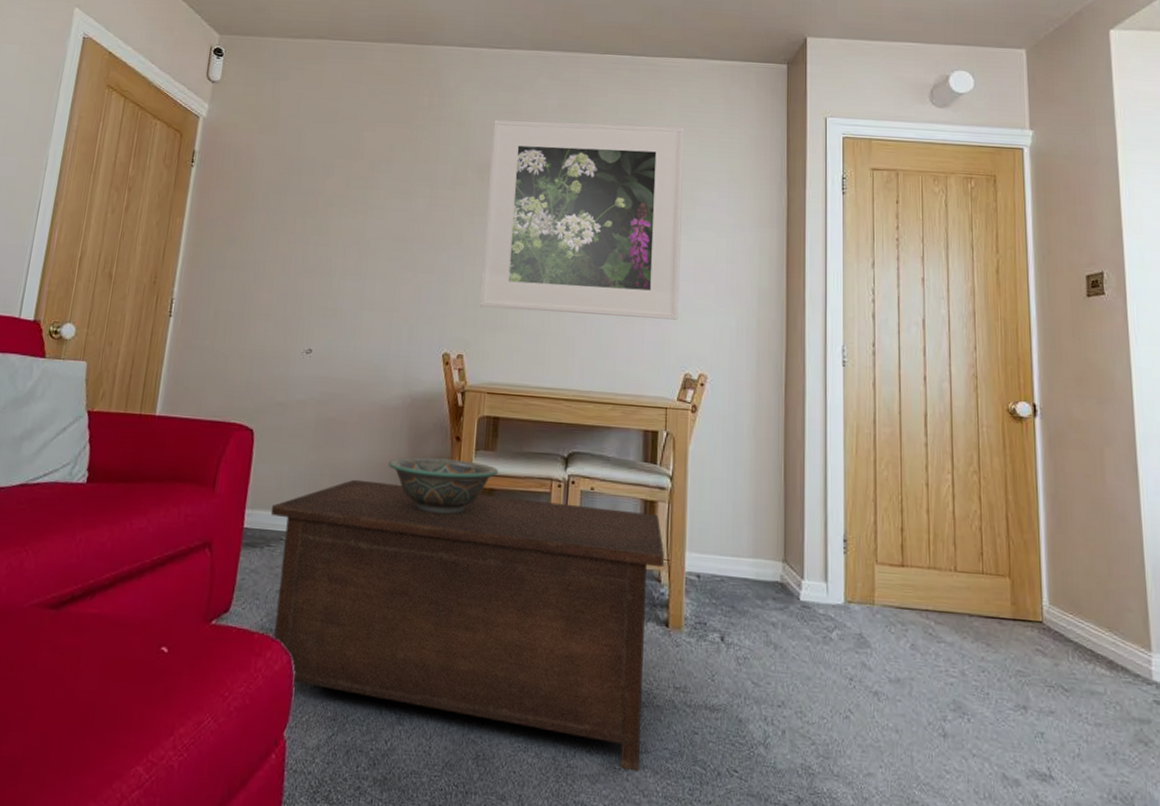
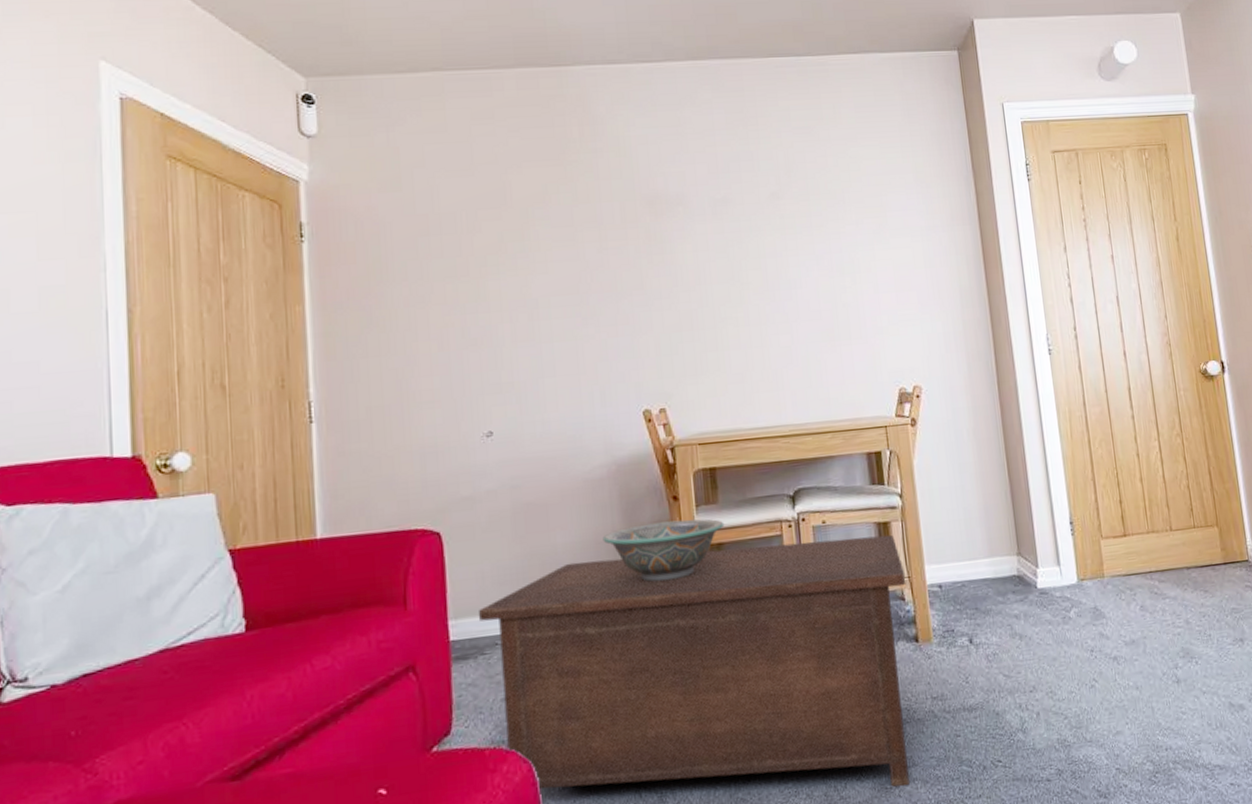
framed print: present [480,119,684,320] -> none [657,129,885,354]

